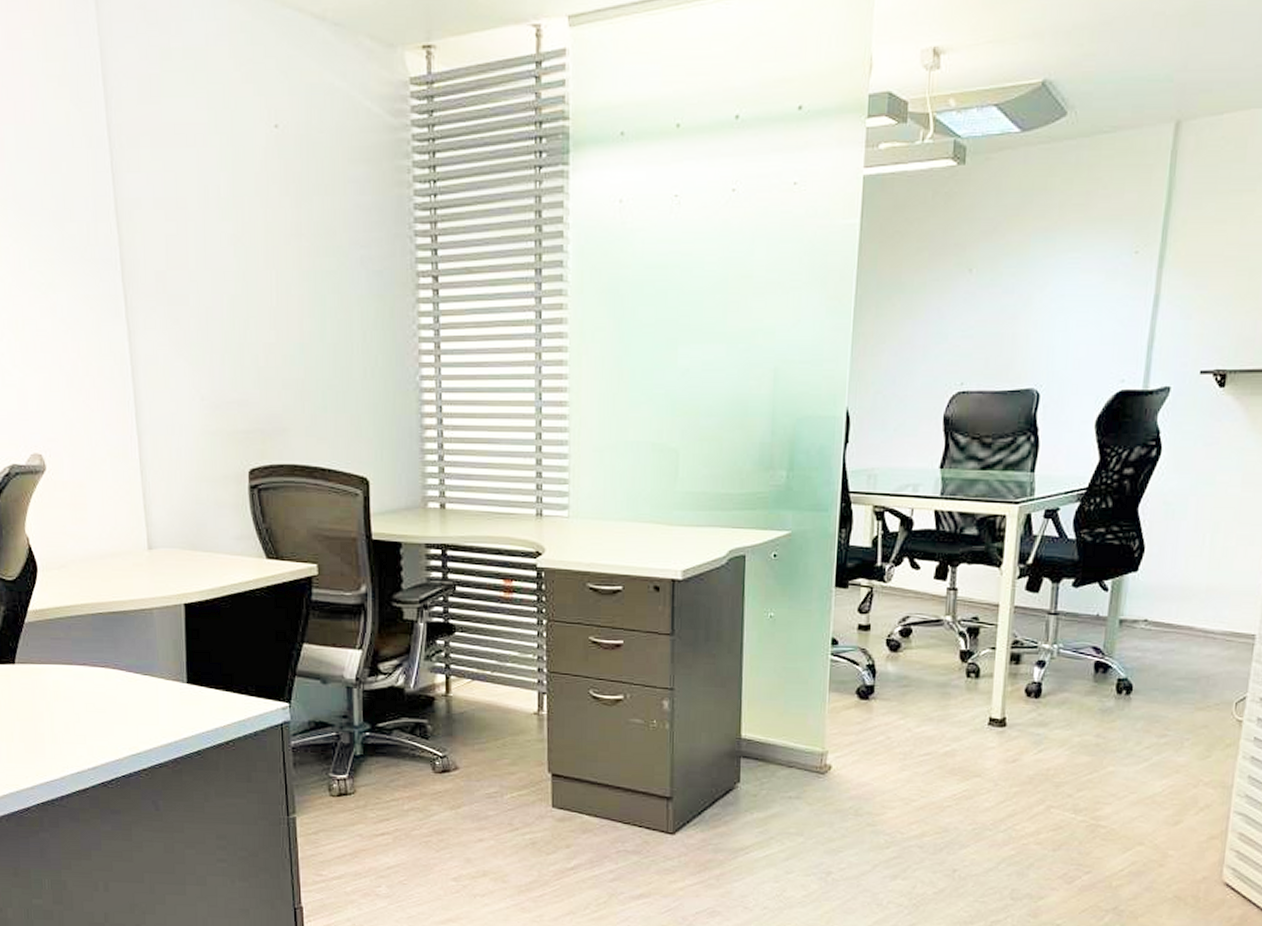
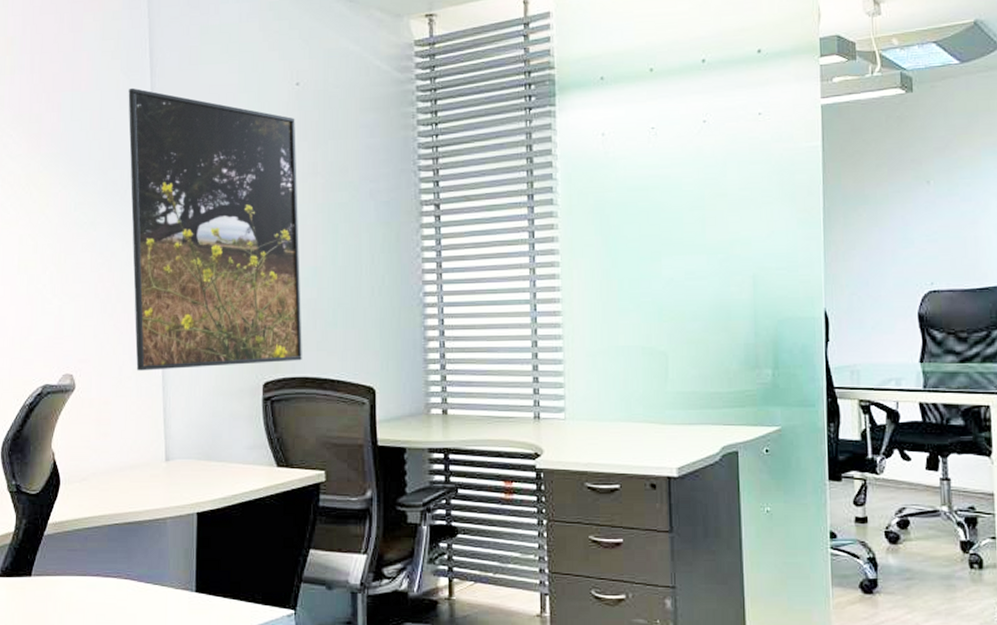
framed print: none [81,122,290,453] -> present [128,87,302,371]

